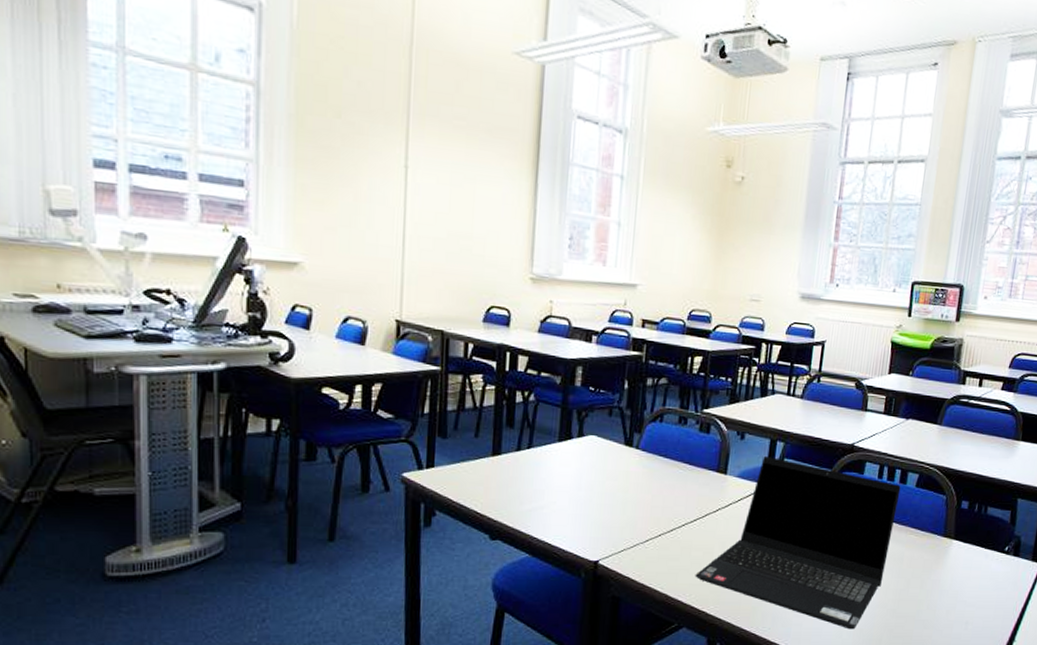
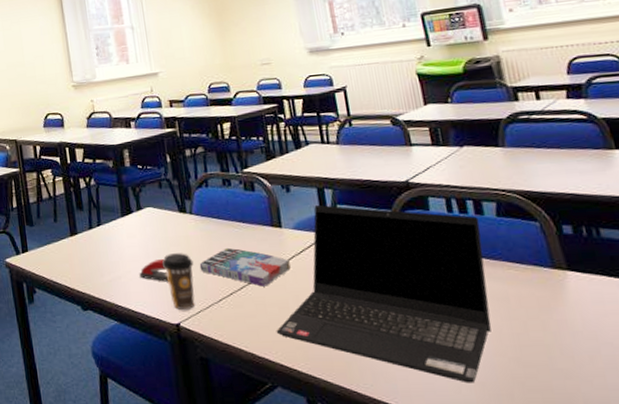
stapler: none [565,492,597,517] -> present [139,258,169,282]
coffee cup: none [592,488,628,548] -> present [161,253,195,311]
book: none [633,488,726,531] -> present [199,247,291,287]

